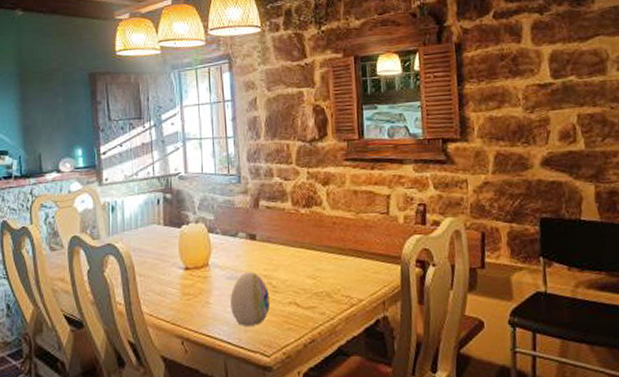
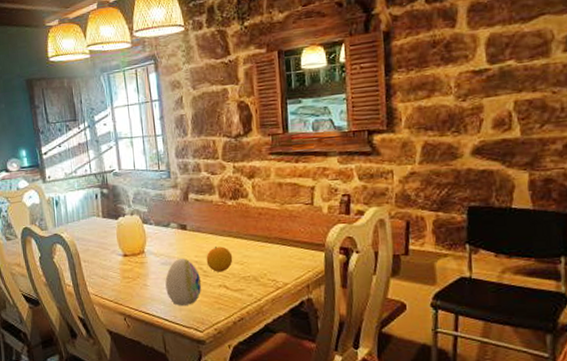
fruit: none [276,258,305,288] -> present [206,246,233,272]

